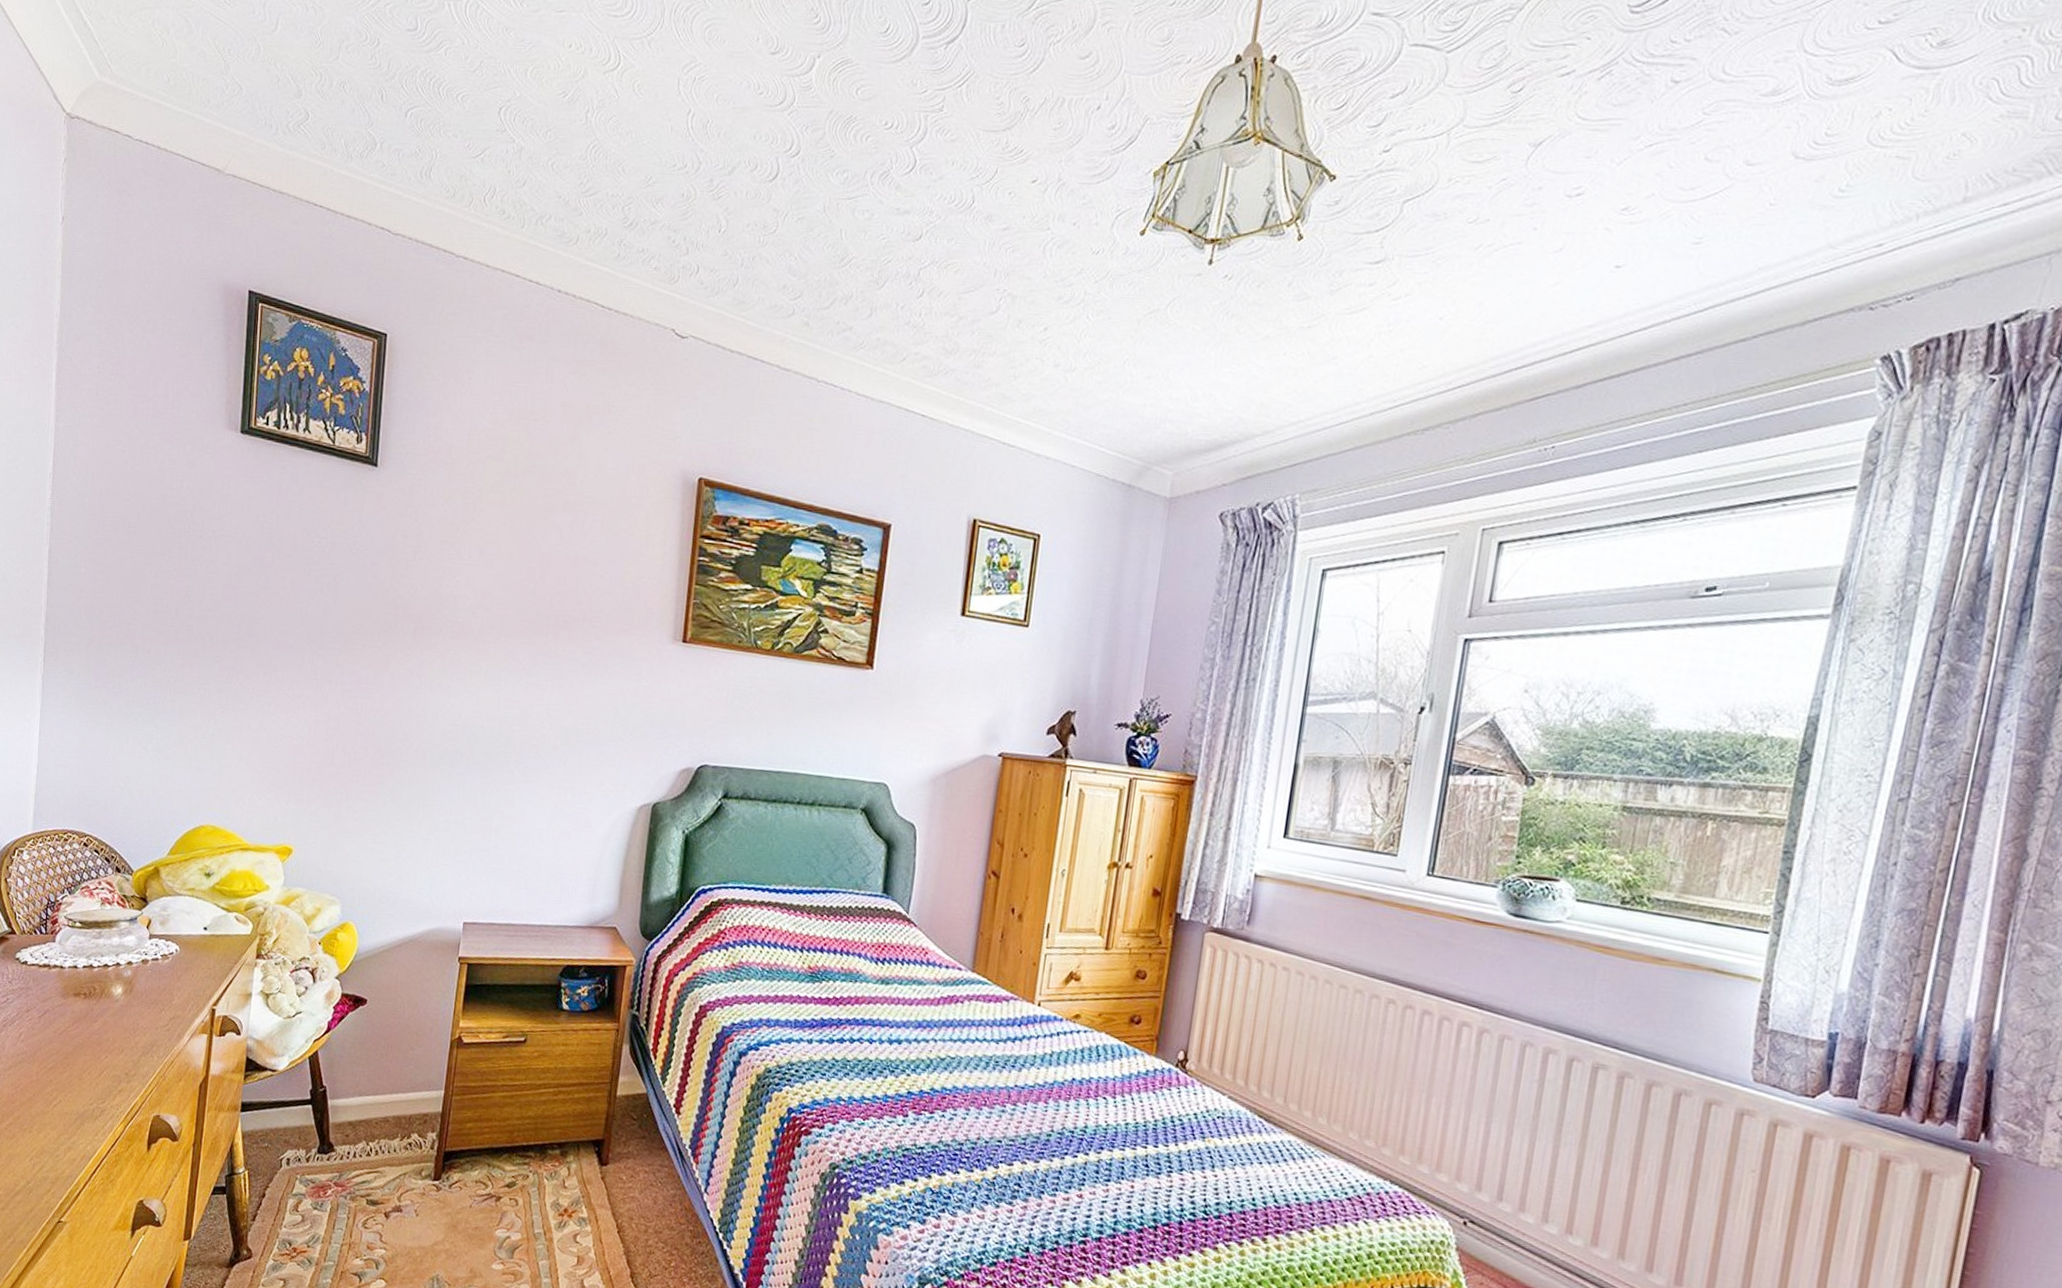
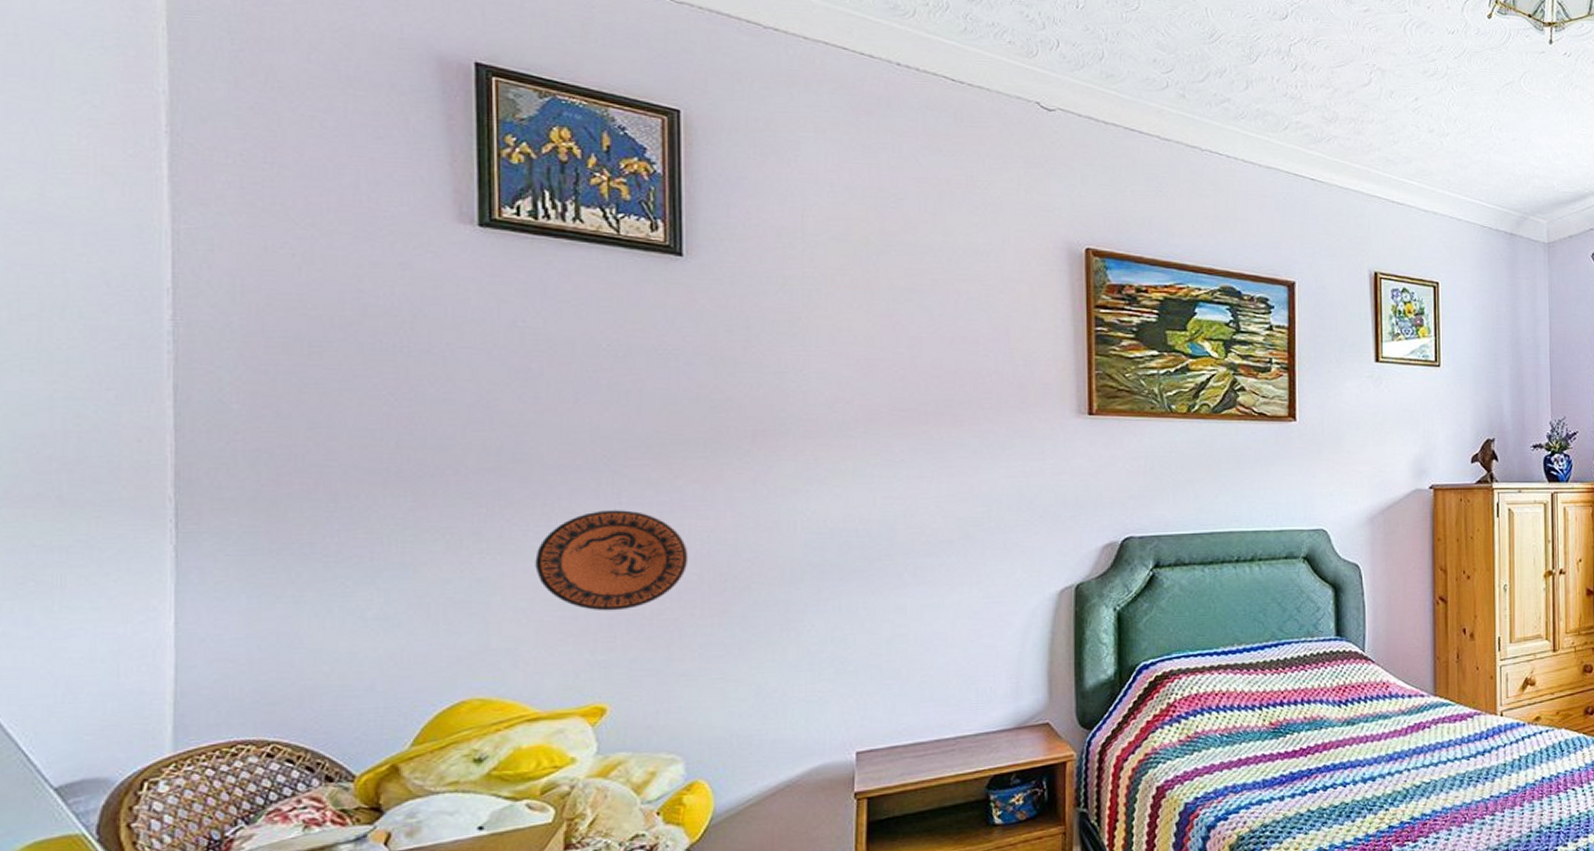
decorative plate: none [255,683,359,770] -> present [535,510,688,611]

